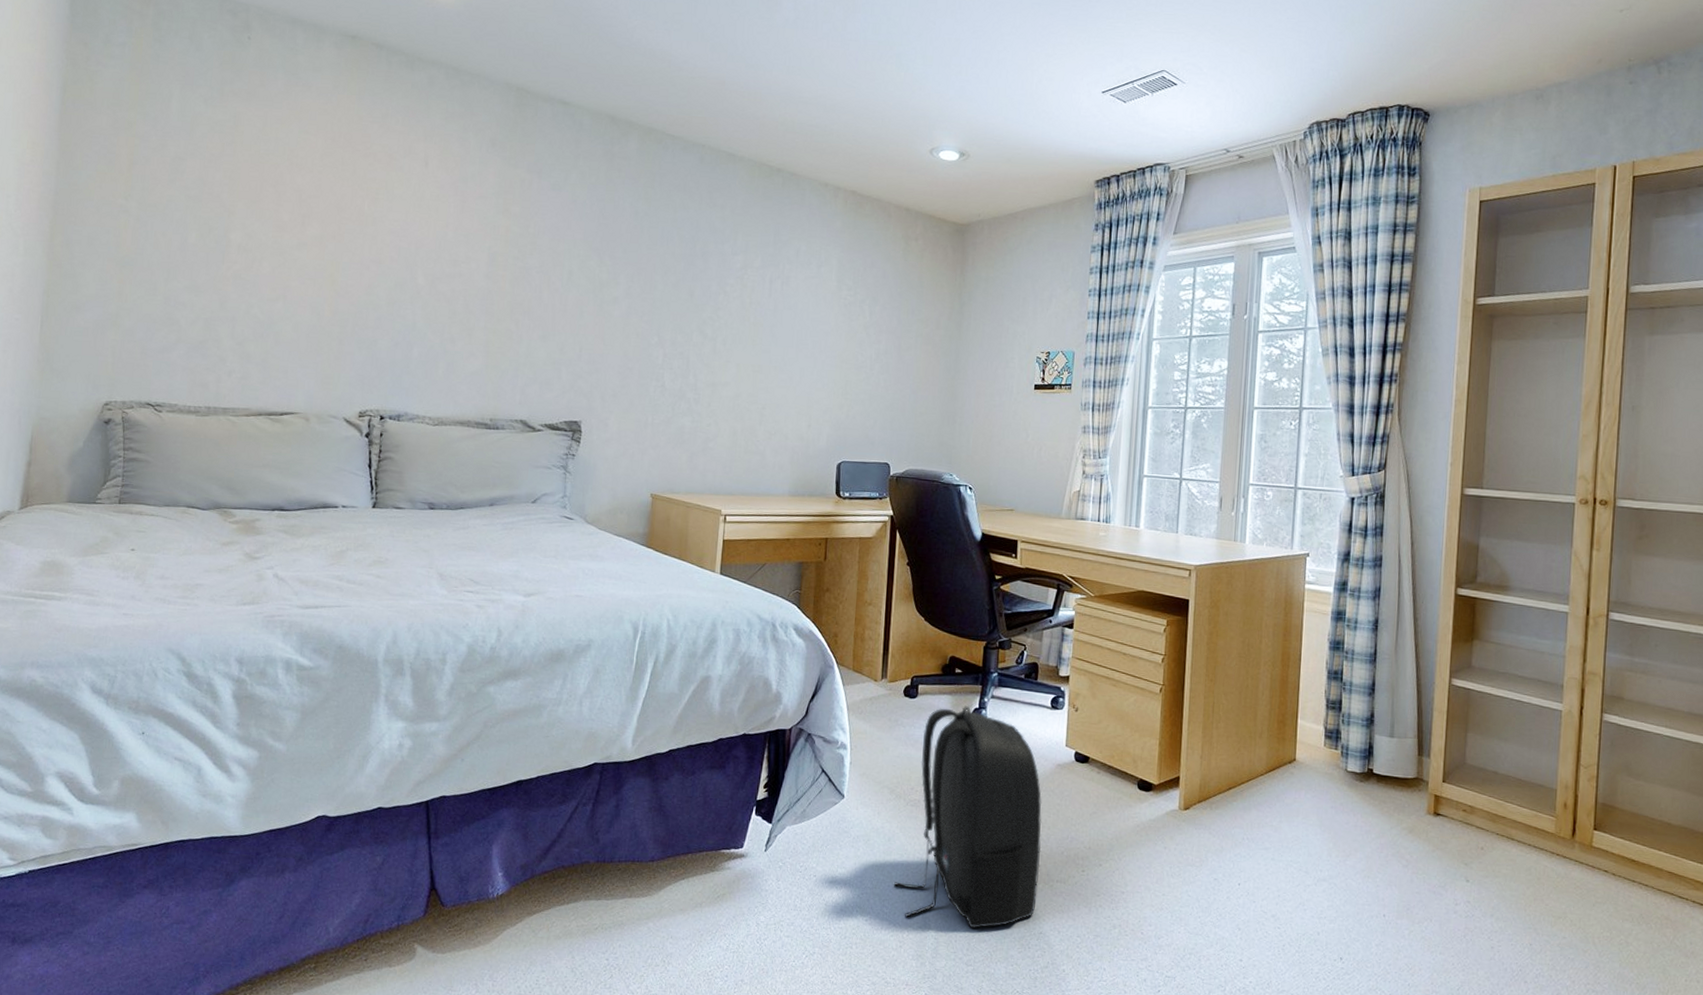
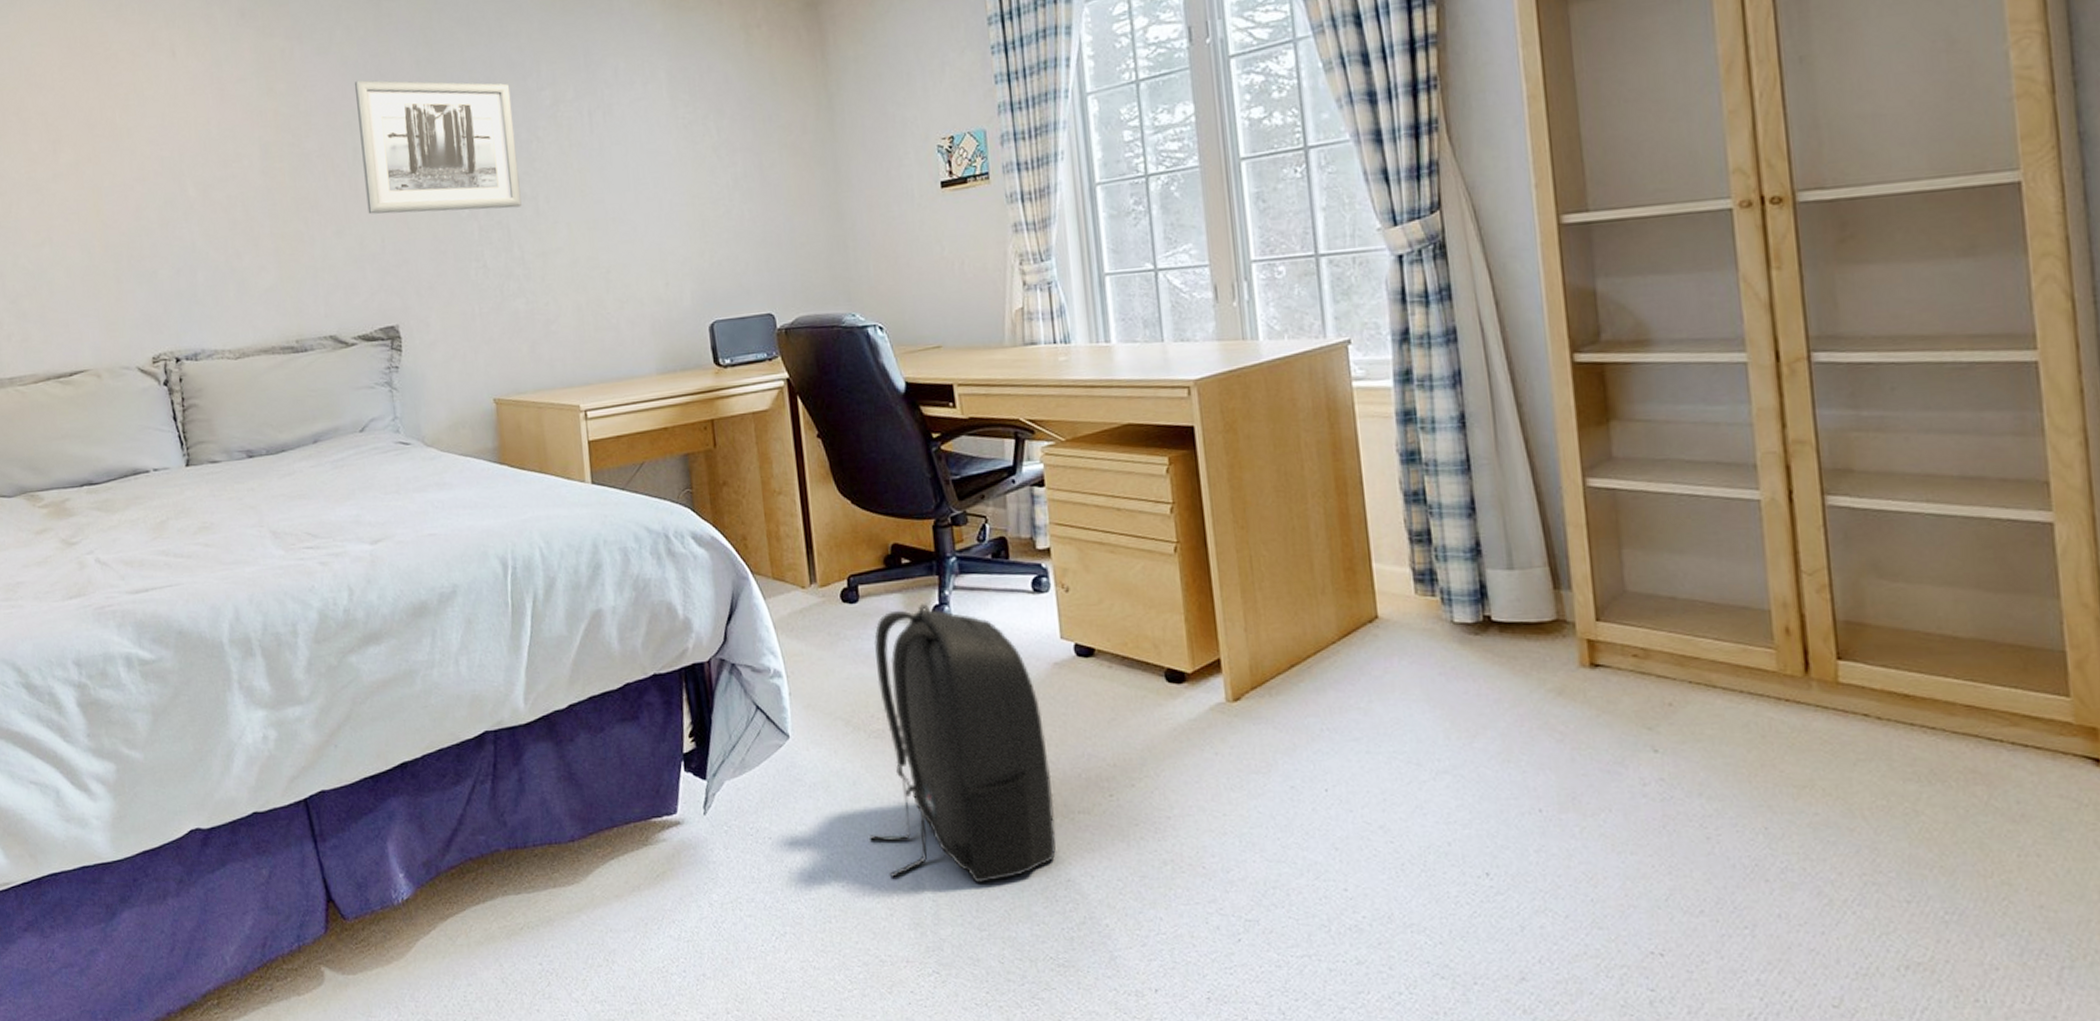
wall art: none [572,218,710,344] -> present [354,80,522,215]

